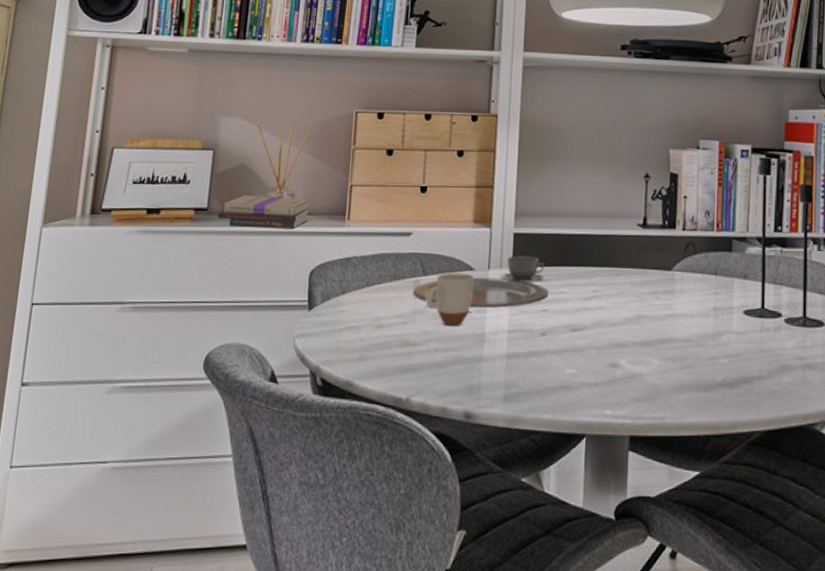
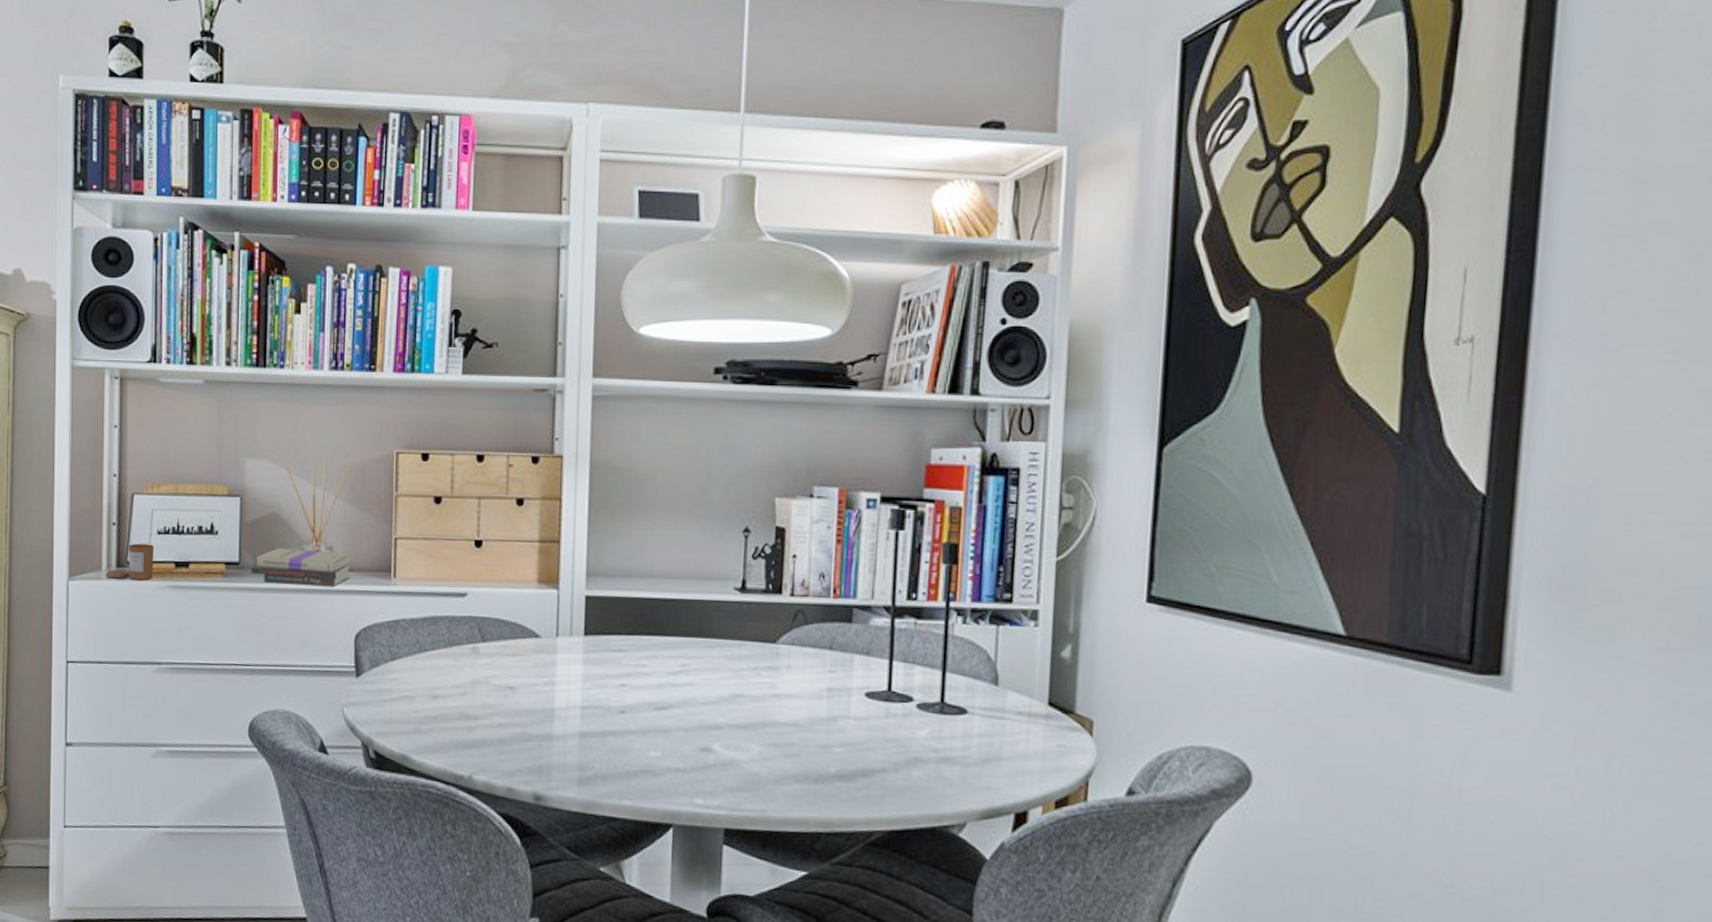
candle: none [78,192,128,226] -> present [105,543,154,581]
plate: present [413,277,549,309] -> none [471,645,628,681]
mug: present [425,272,475,326] -> none [486,639,541,699]
teacup: present [501,255,544,282] -> none [571,622,622,652]

